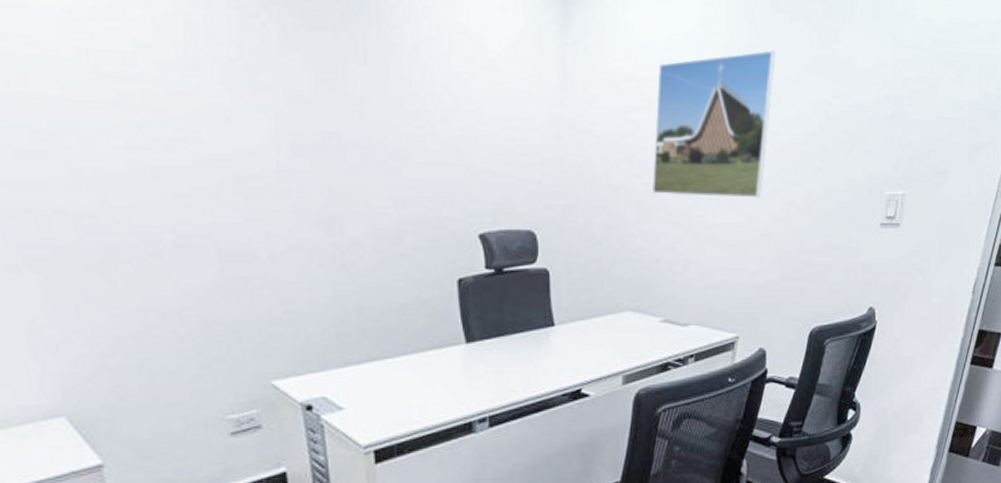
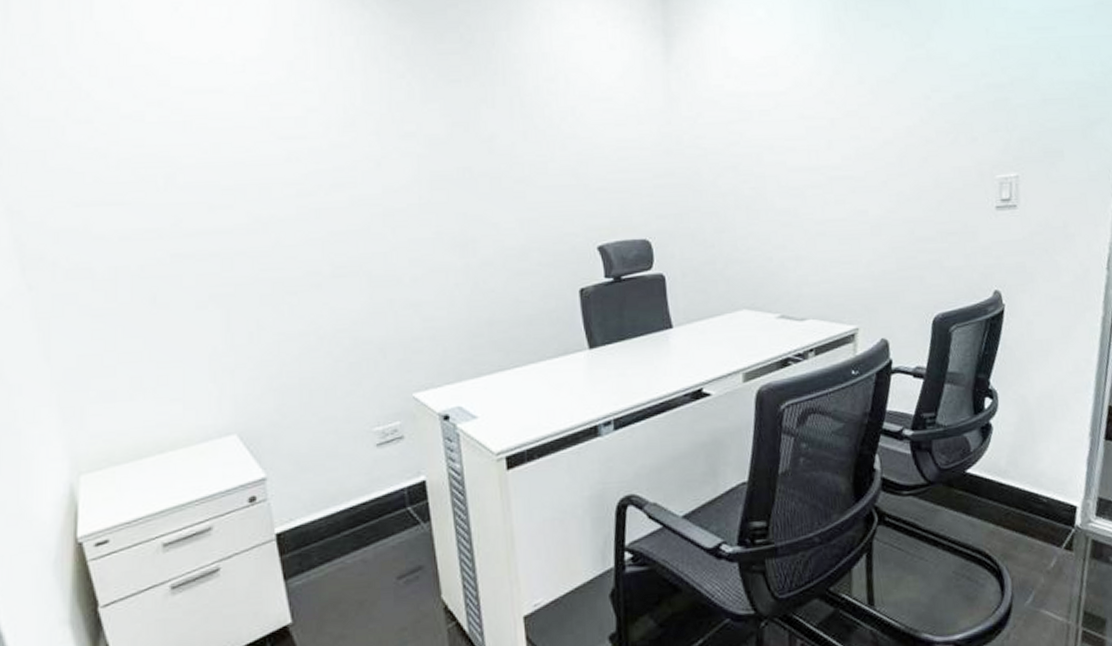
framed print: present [652,50,776,197] -> none [757,55,870,197]

